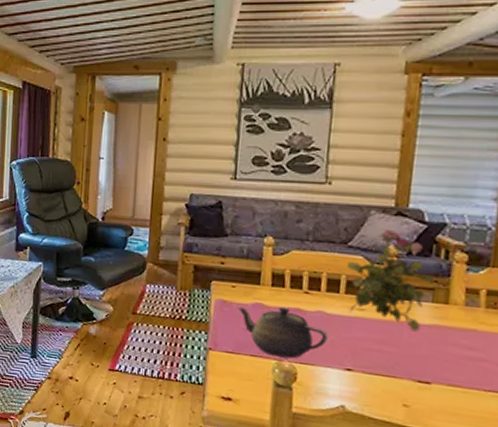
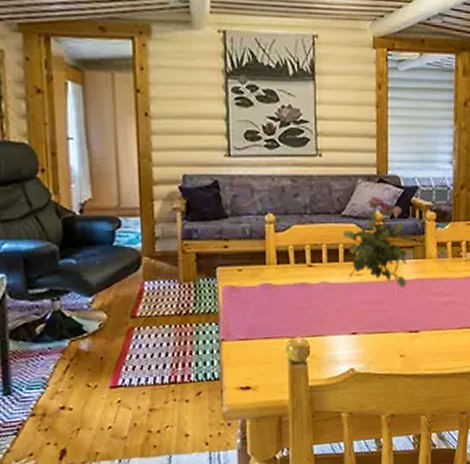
teapot: present [237,306,328,359] -> none [246,283,333,335]

